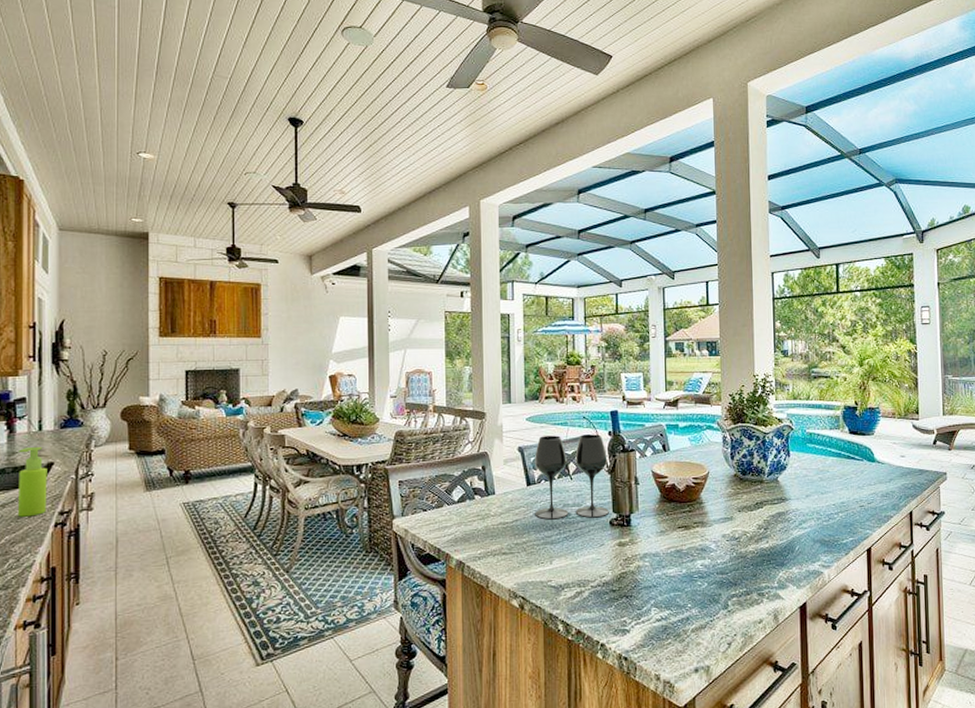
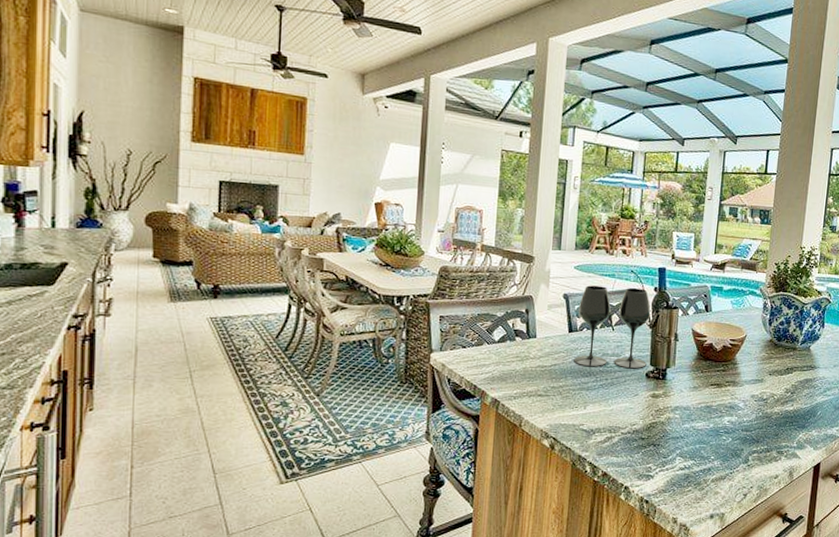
soap dispenser: present [17,446,48,517] -> none [25,243,61,317]

